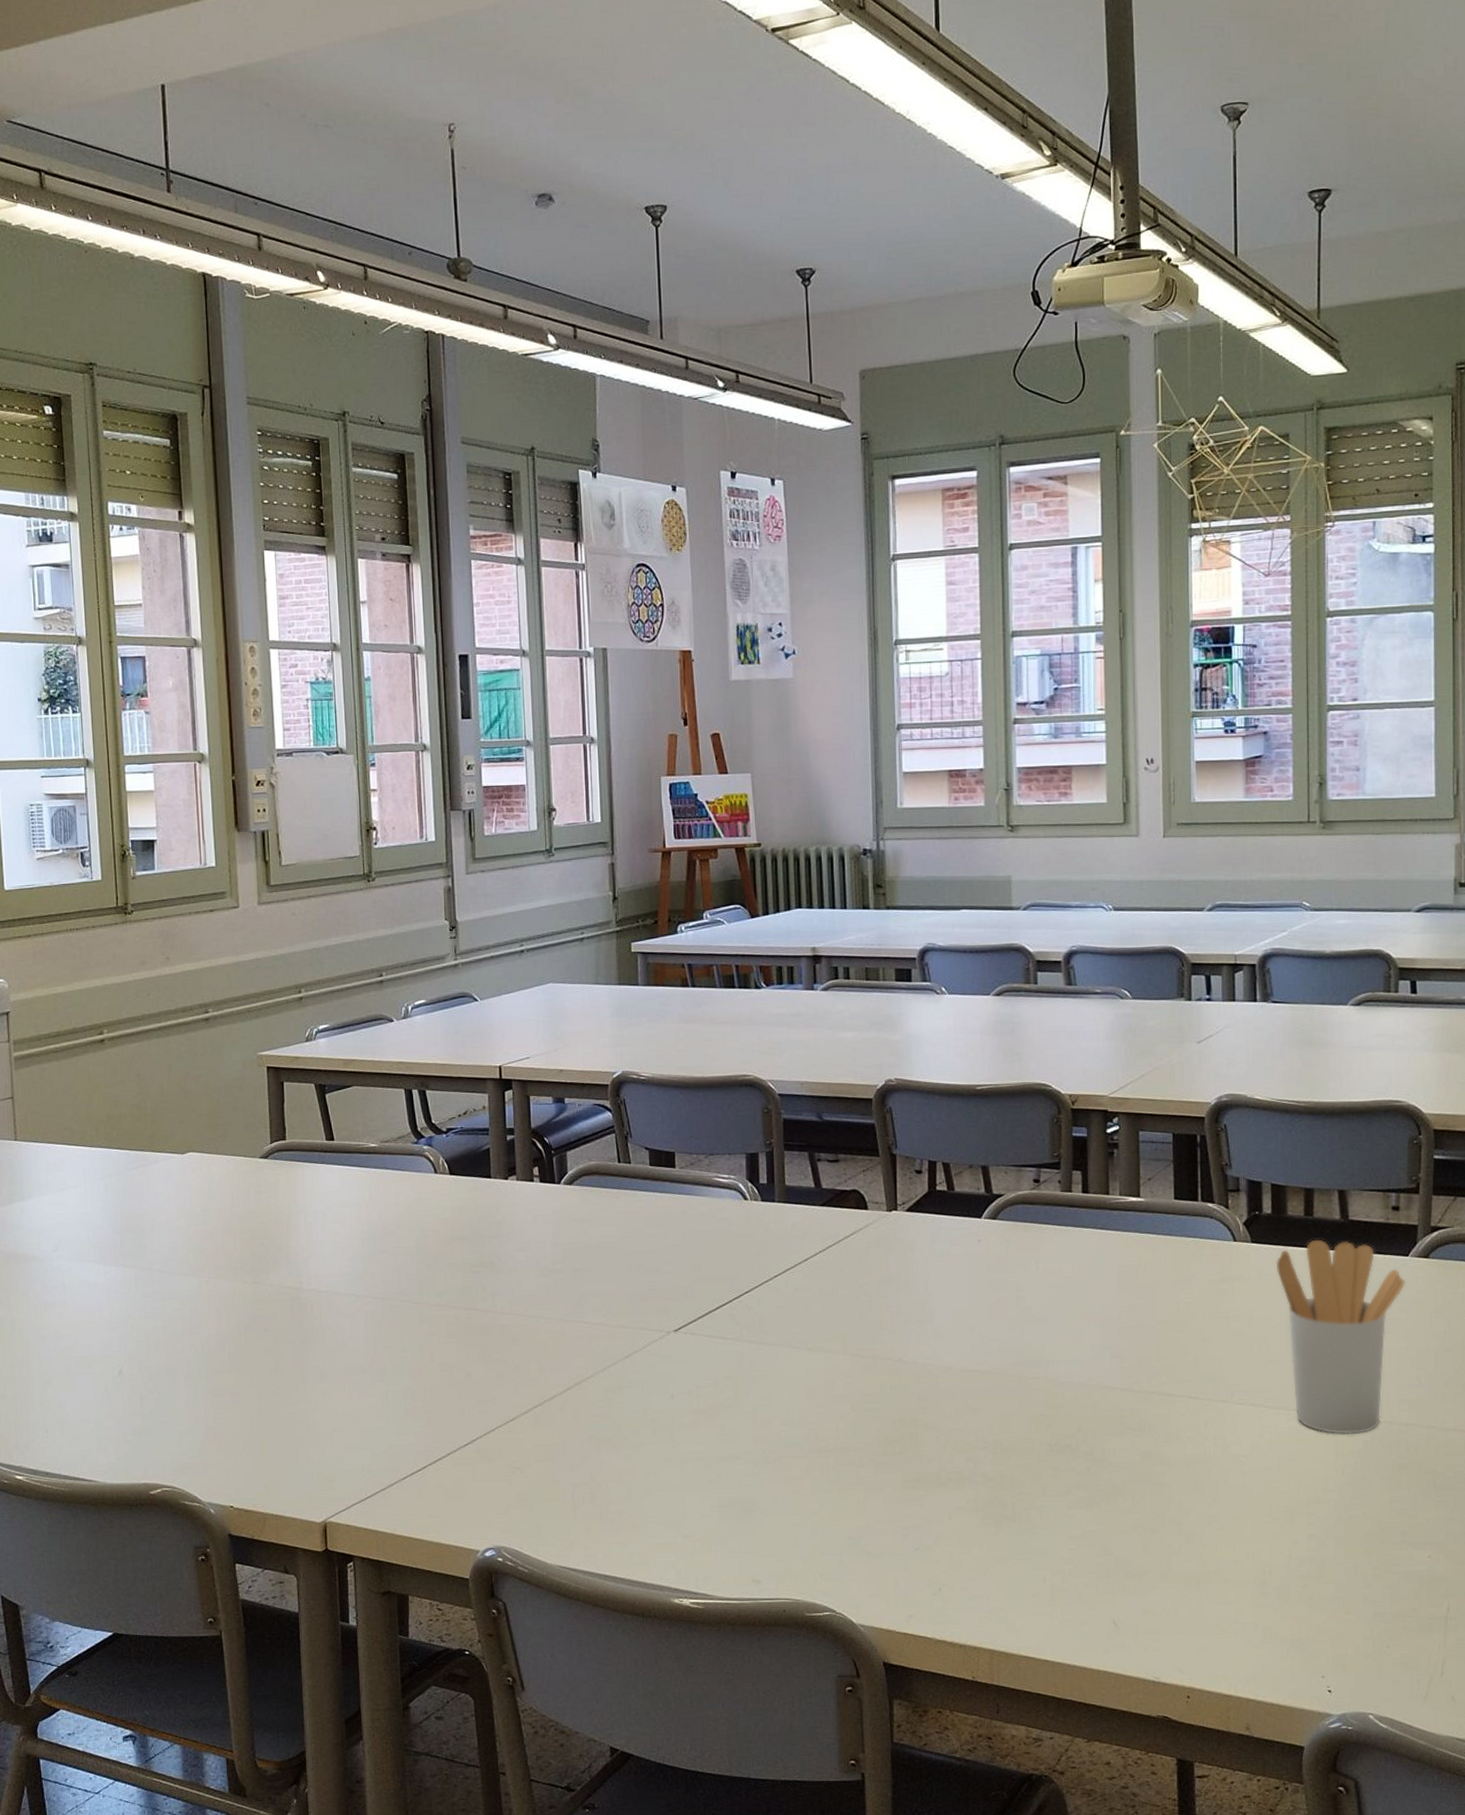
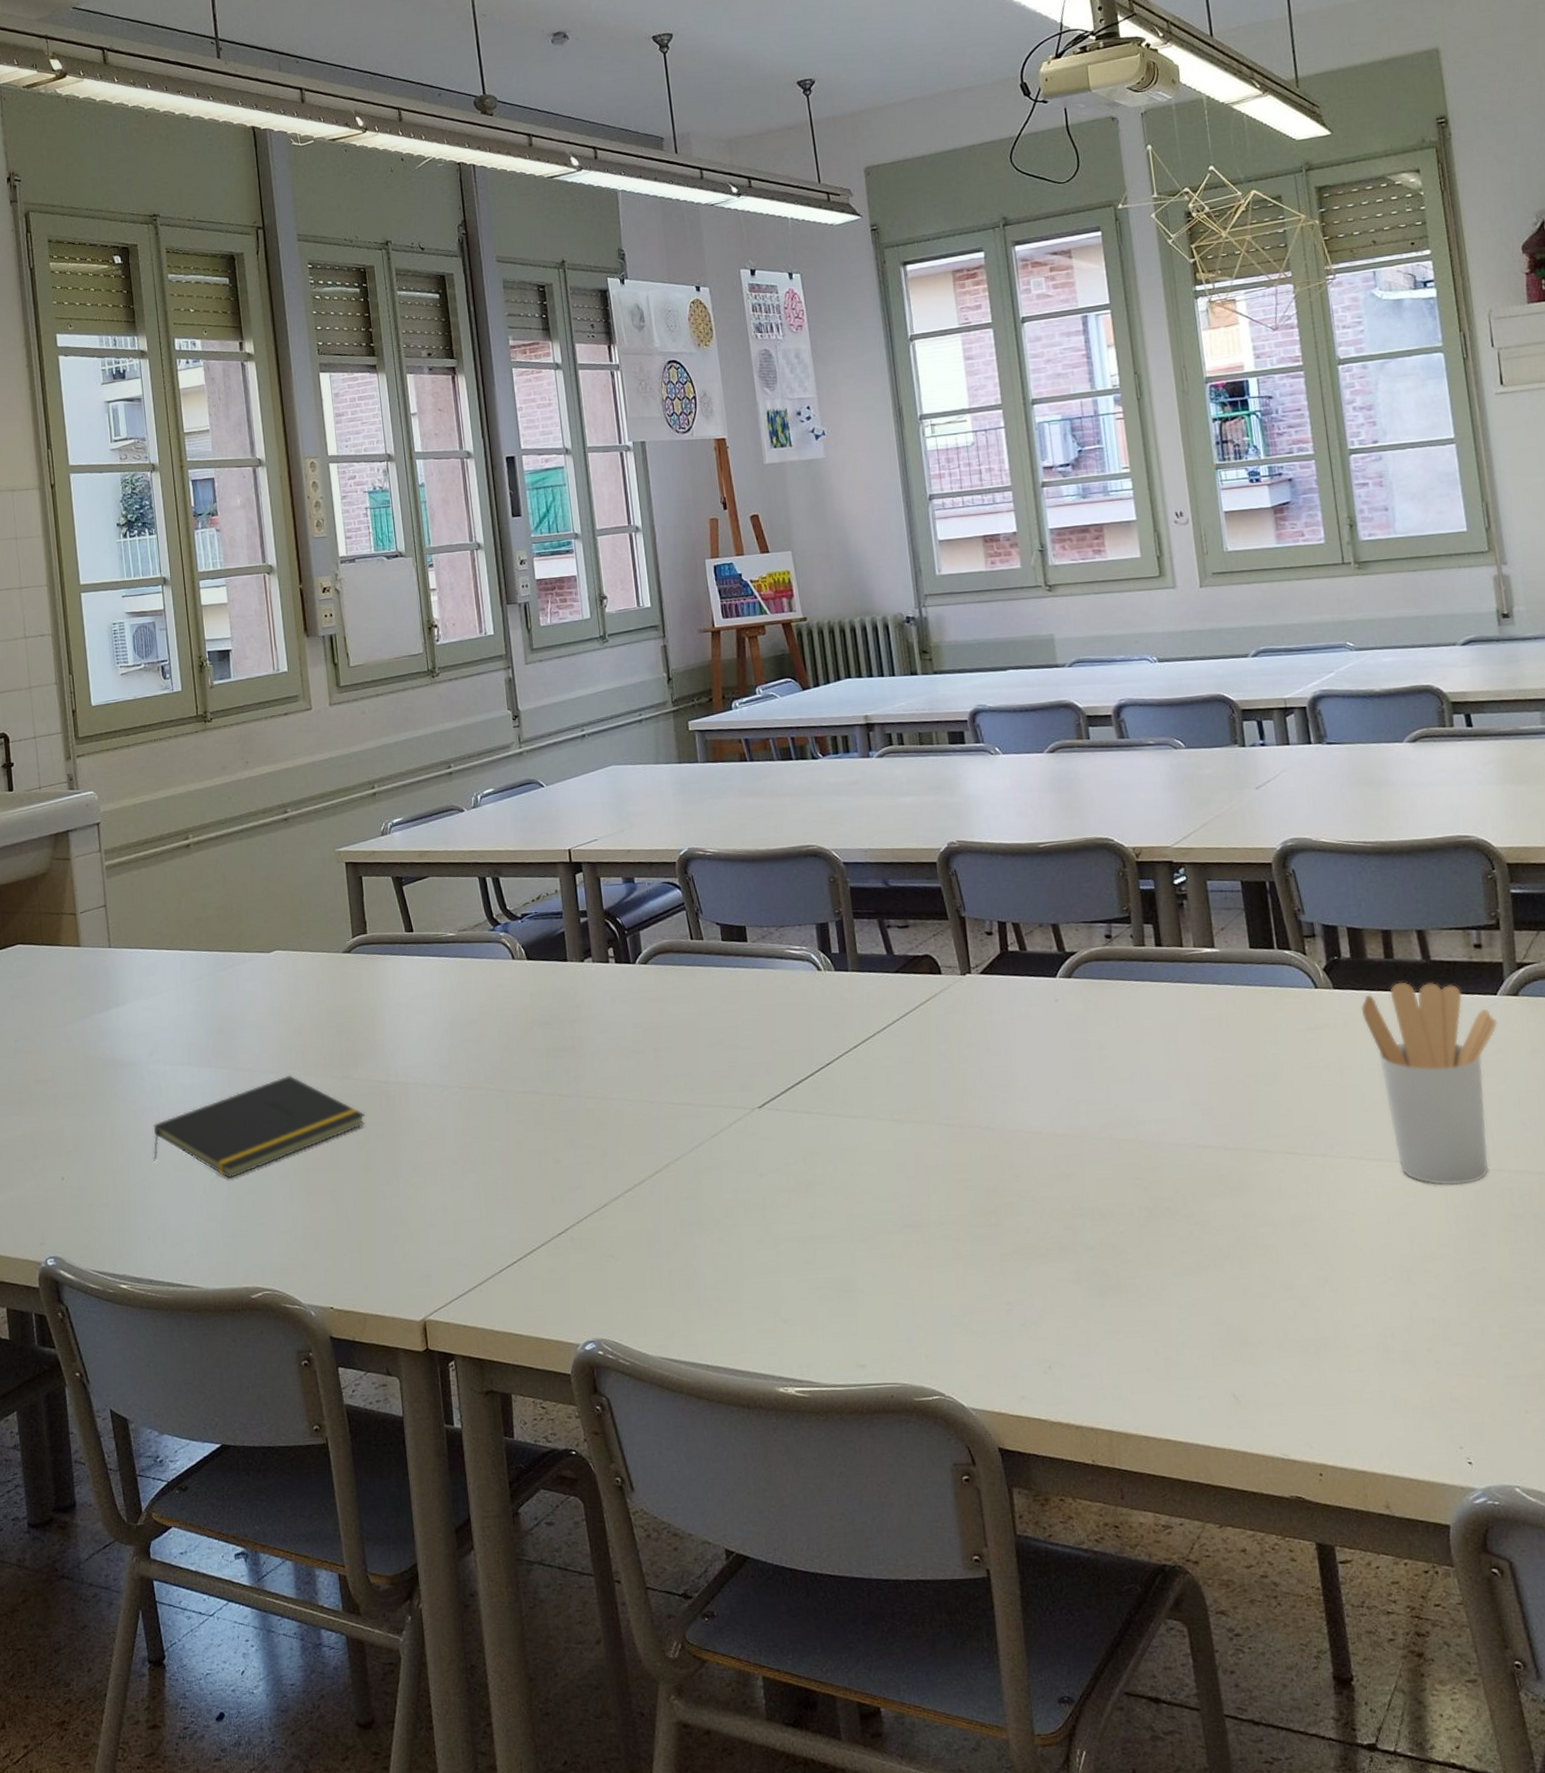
notepad: none [54,1277,275,1377] -> present [153,1075,365,1179]

